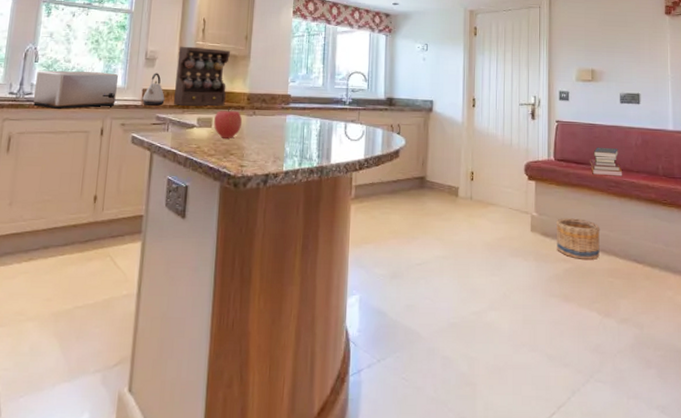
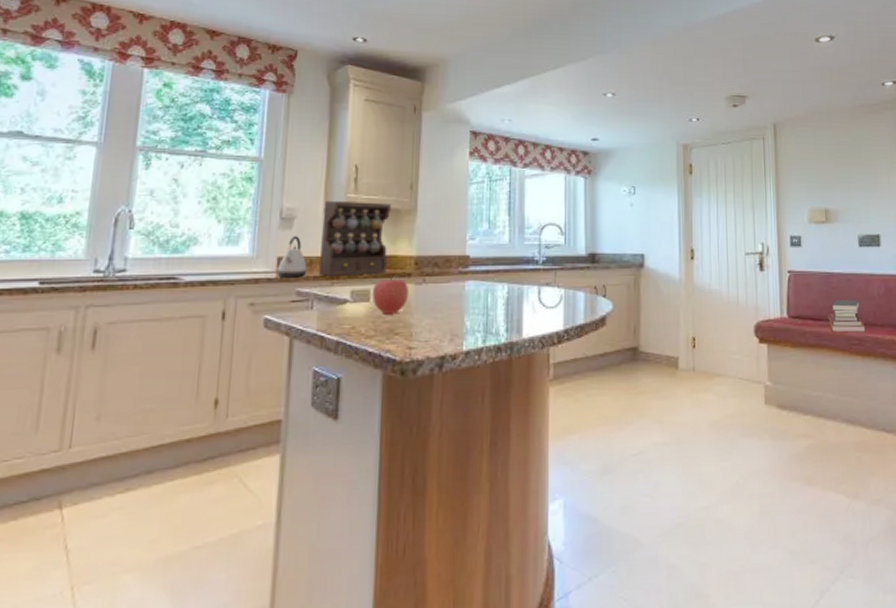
toaster: present [33,70,118,110] -> none [128,237,244,290]
basket: present [556,218,601,260] -> none [793,385,844,433]

